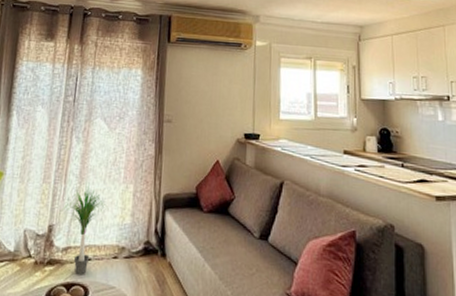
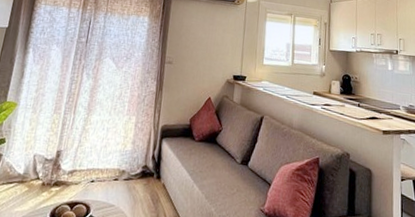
potted plant: present [57,182,109,275] -> none [65,113,113,195]

